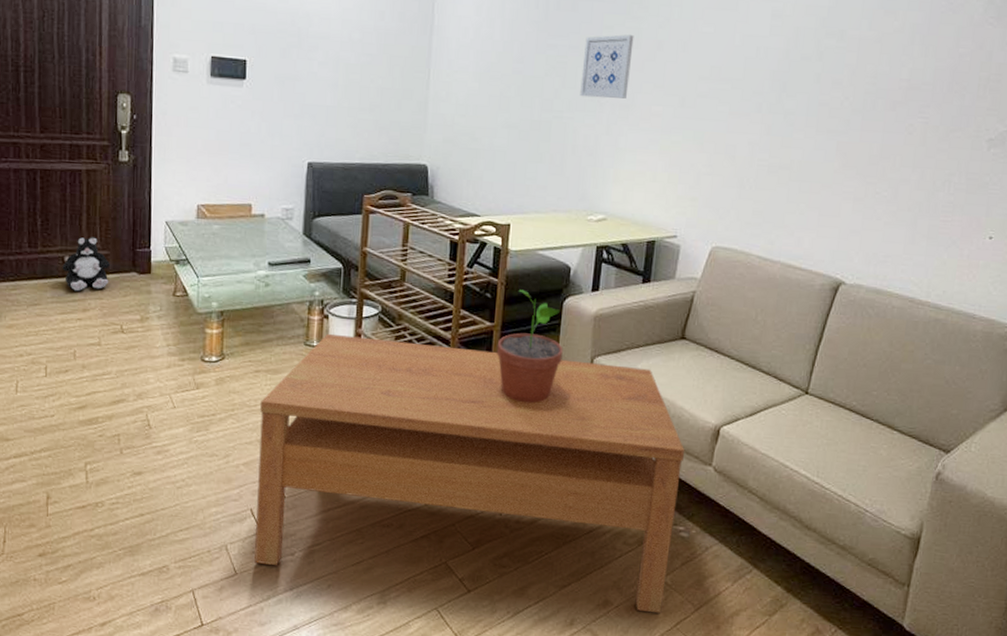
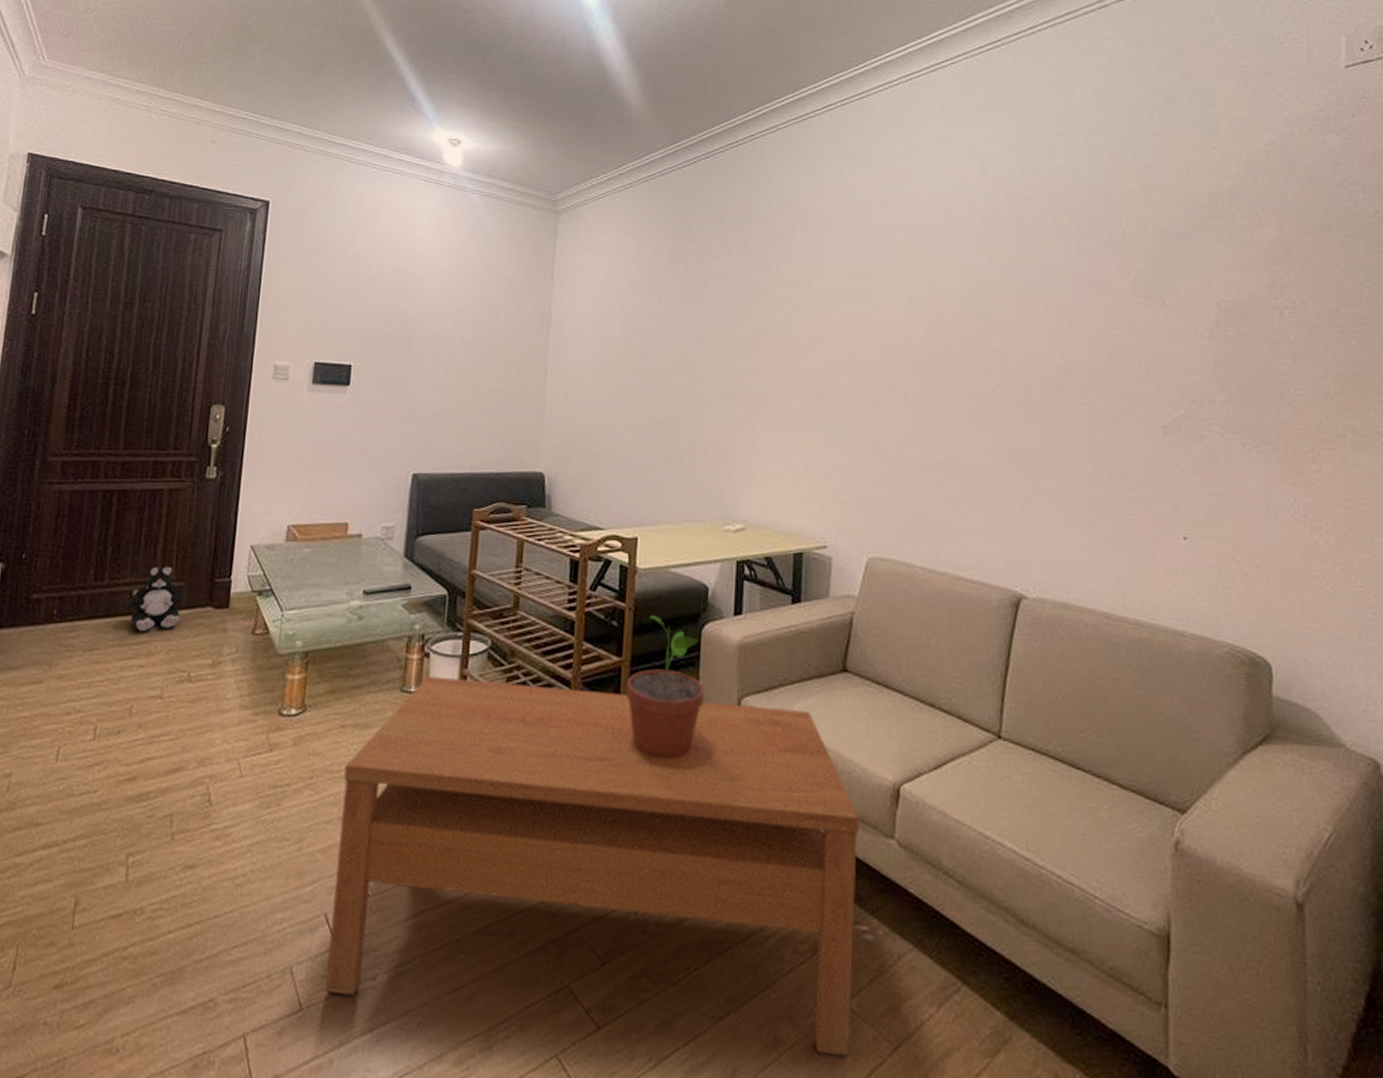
wall art: present [580,34,634,99] -> none [709,326,763,395]

